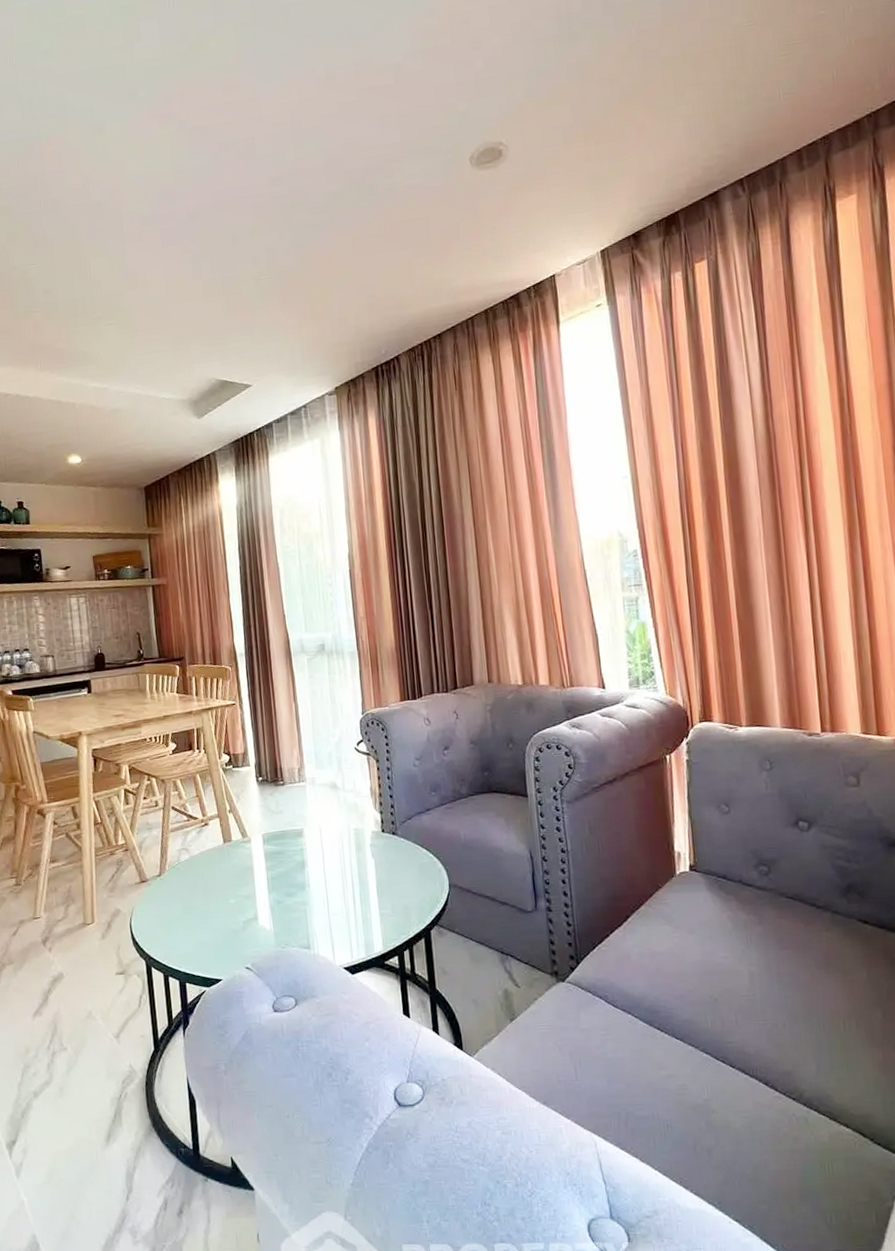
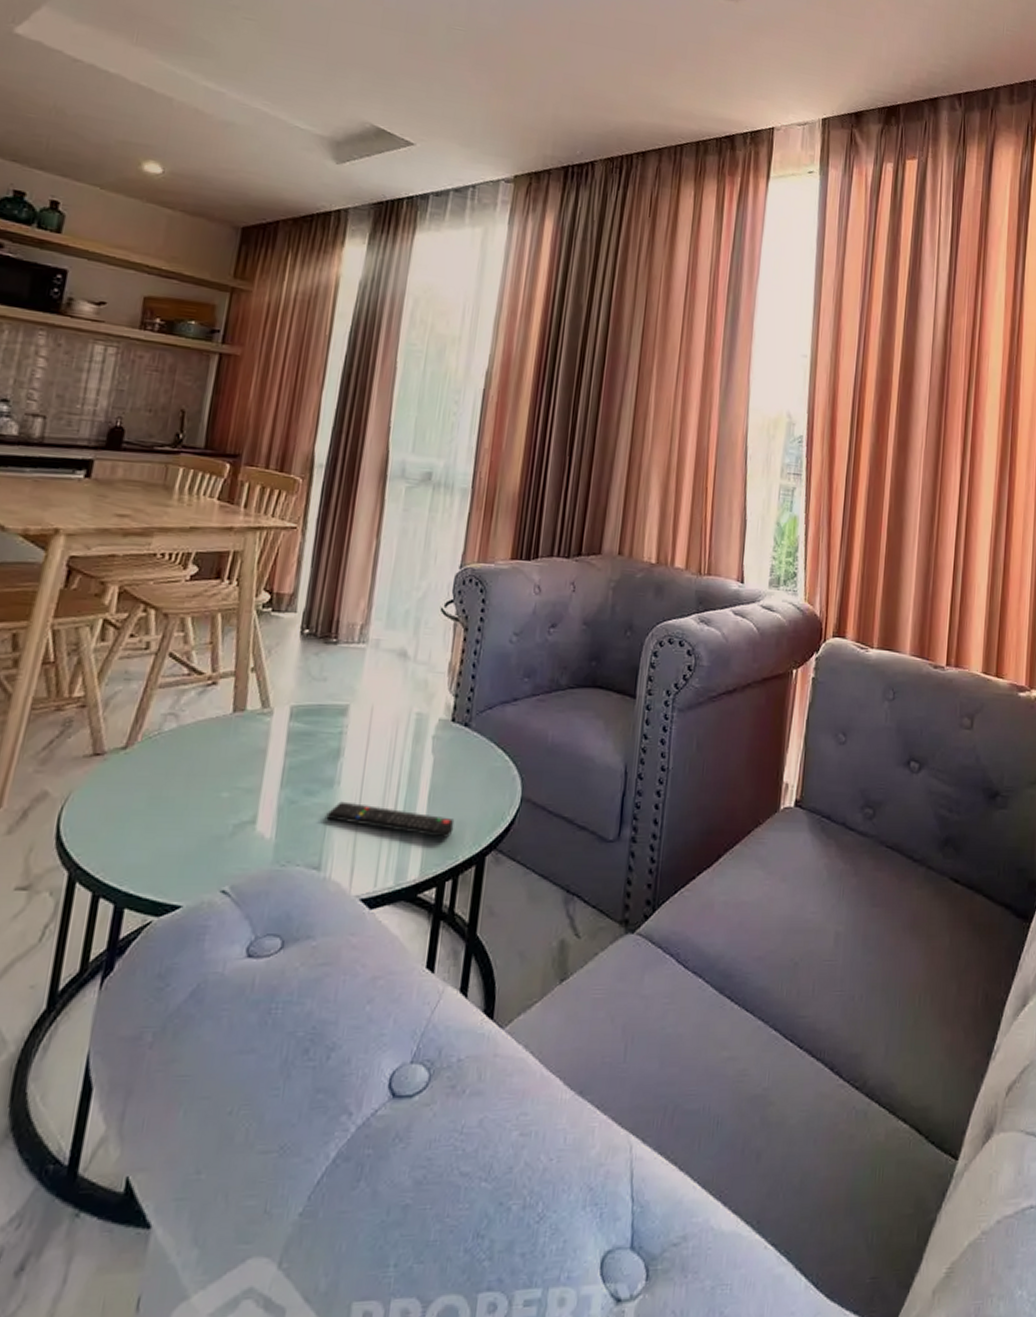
remote control: none [305,899,402,919] -> present [326,801,455,838]

